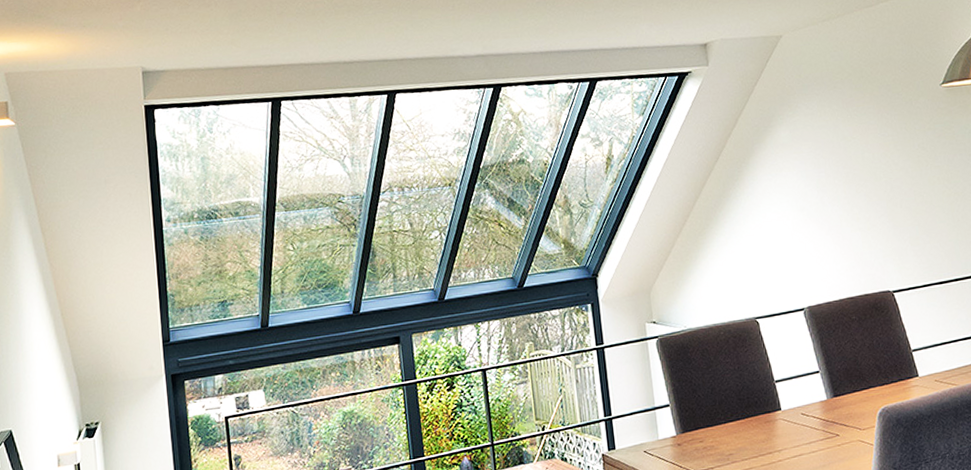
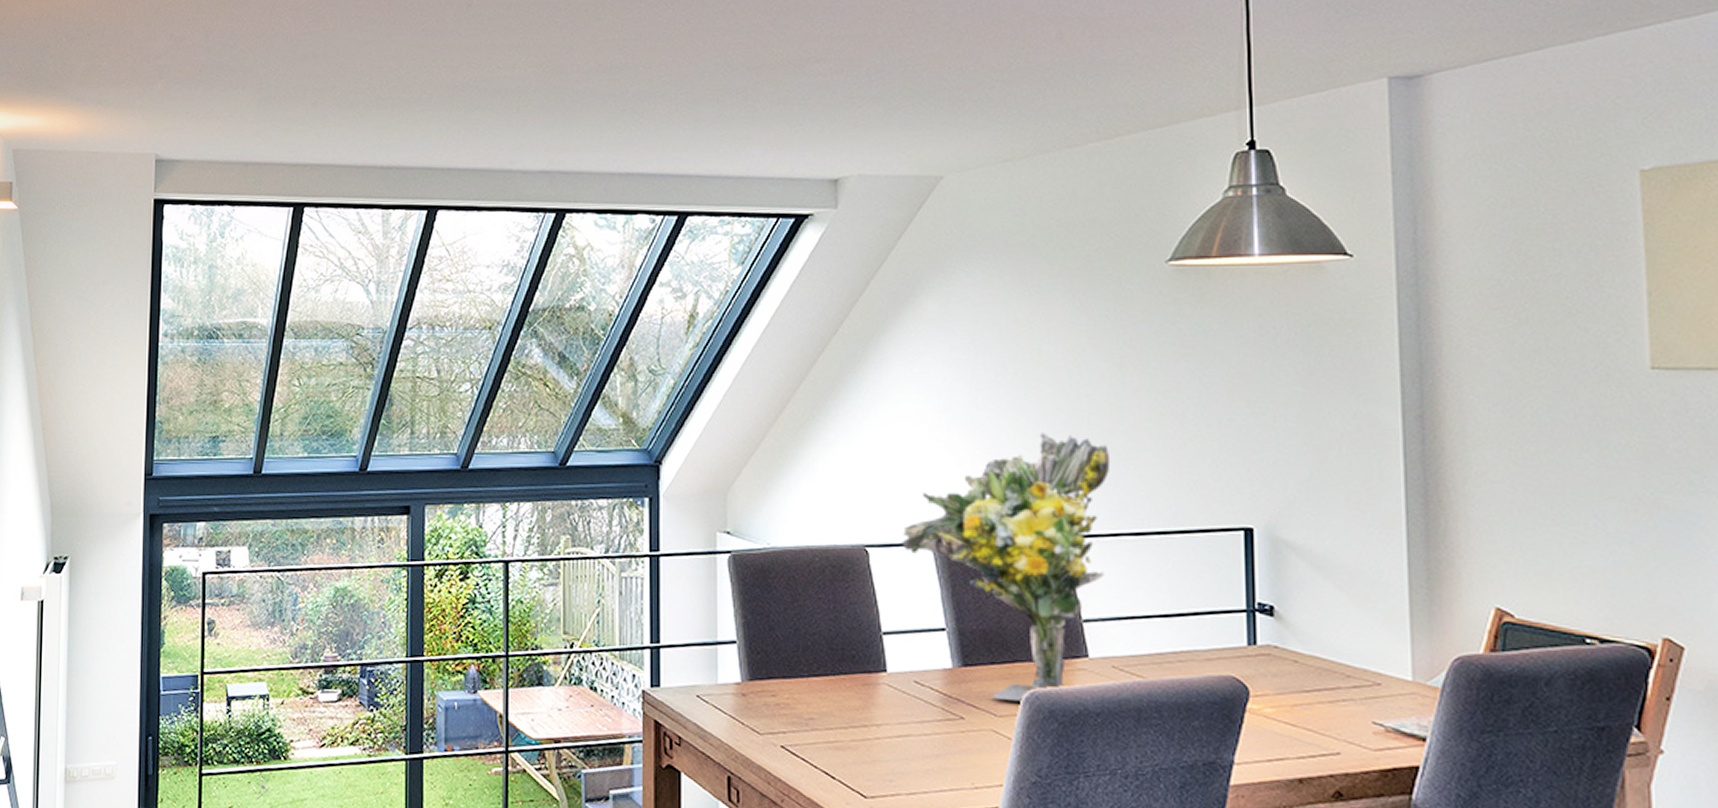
bouquet: none [781,217,923,418] -> present [901,432,1111,702]

